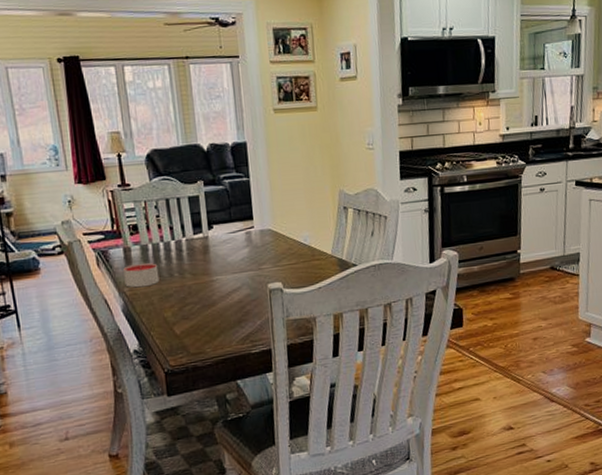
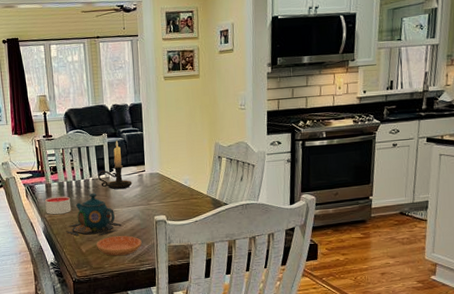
teapot: none [153,257,226,314] -> present [66,192,122,237]
candle holder: none [192,189,238,252] -> present [97,140,132,190]
saucer: none [194,310,253,337] -> present [97,235,142,256]

